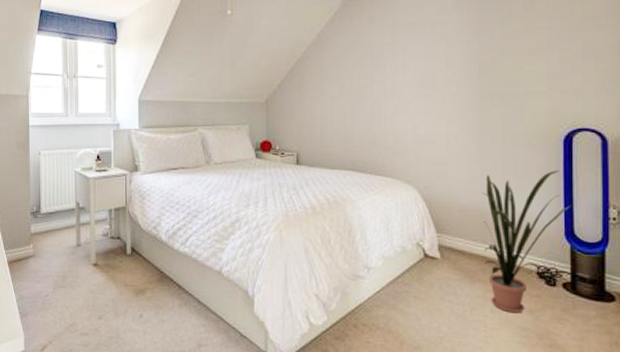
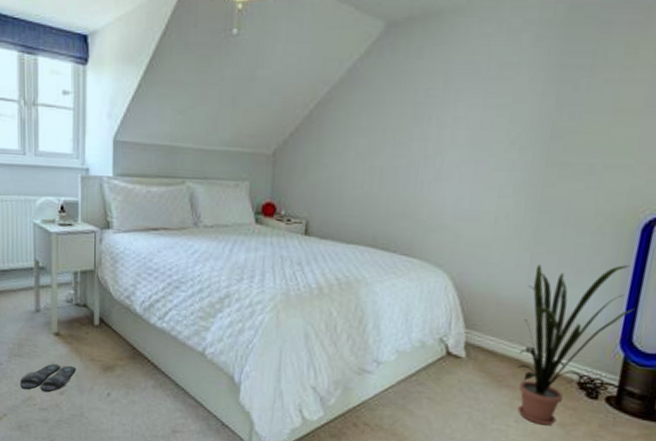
slippers: none [64,291,112,318] -> present [20,363,76,392]

